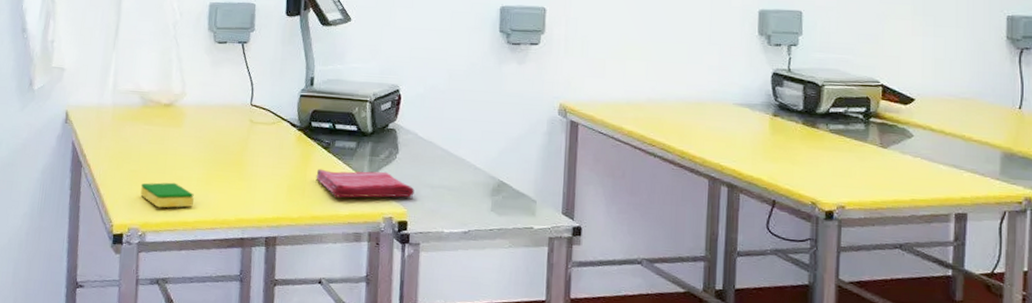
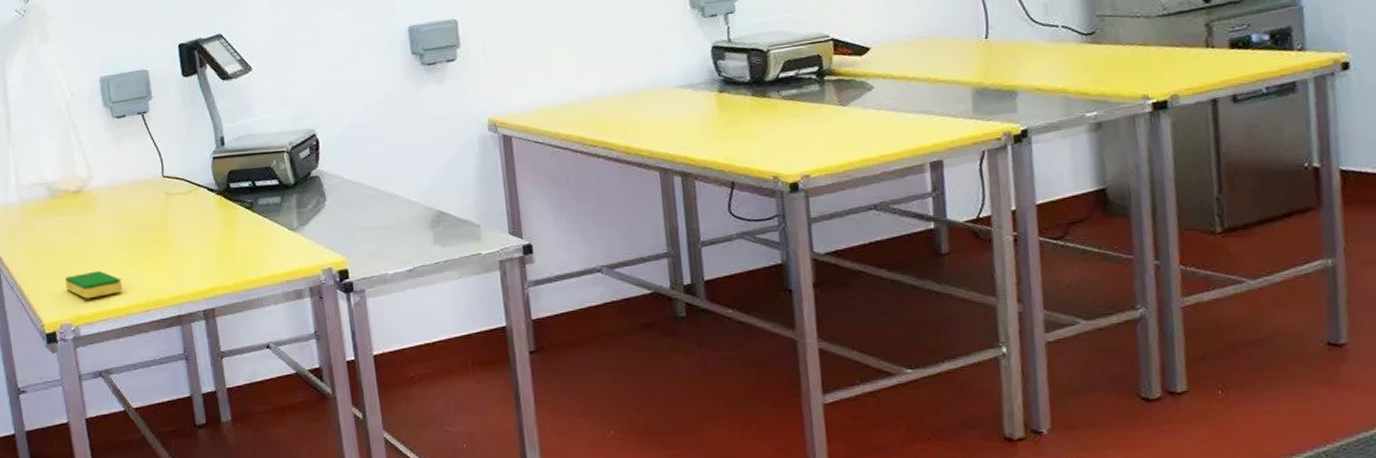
dish towel: present [316,168,415,198] -> none [244,221,350,257]

